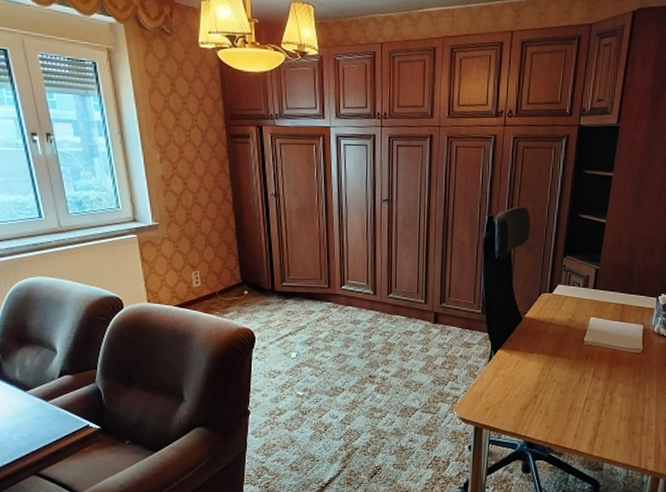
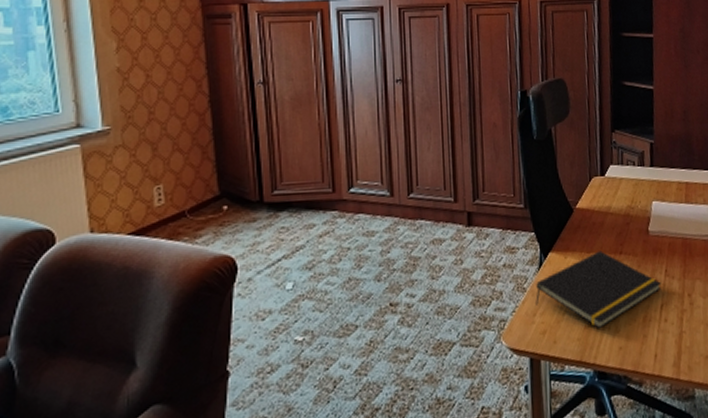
notepad: none [483,352,588,412] -> present [535,251,661,329]

